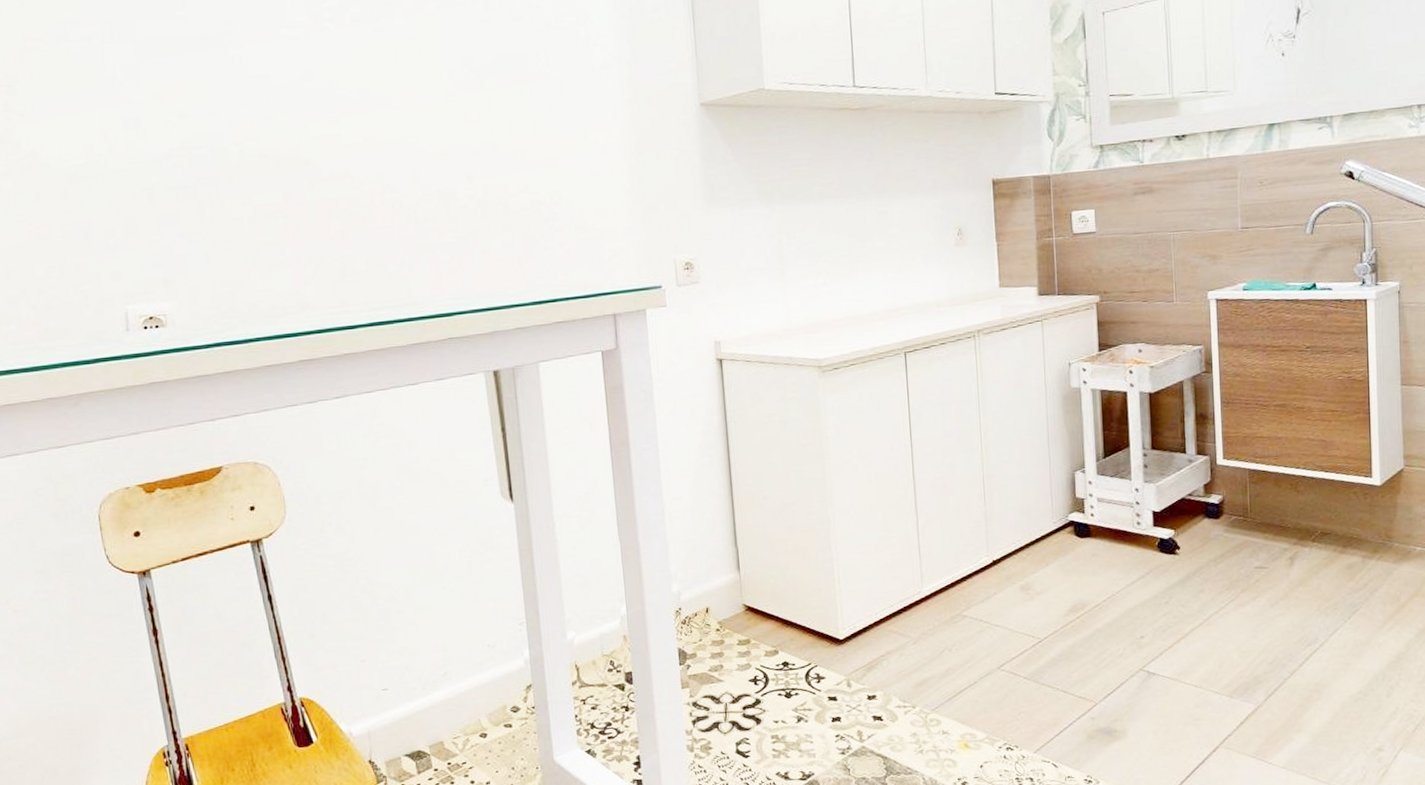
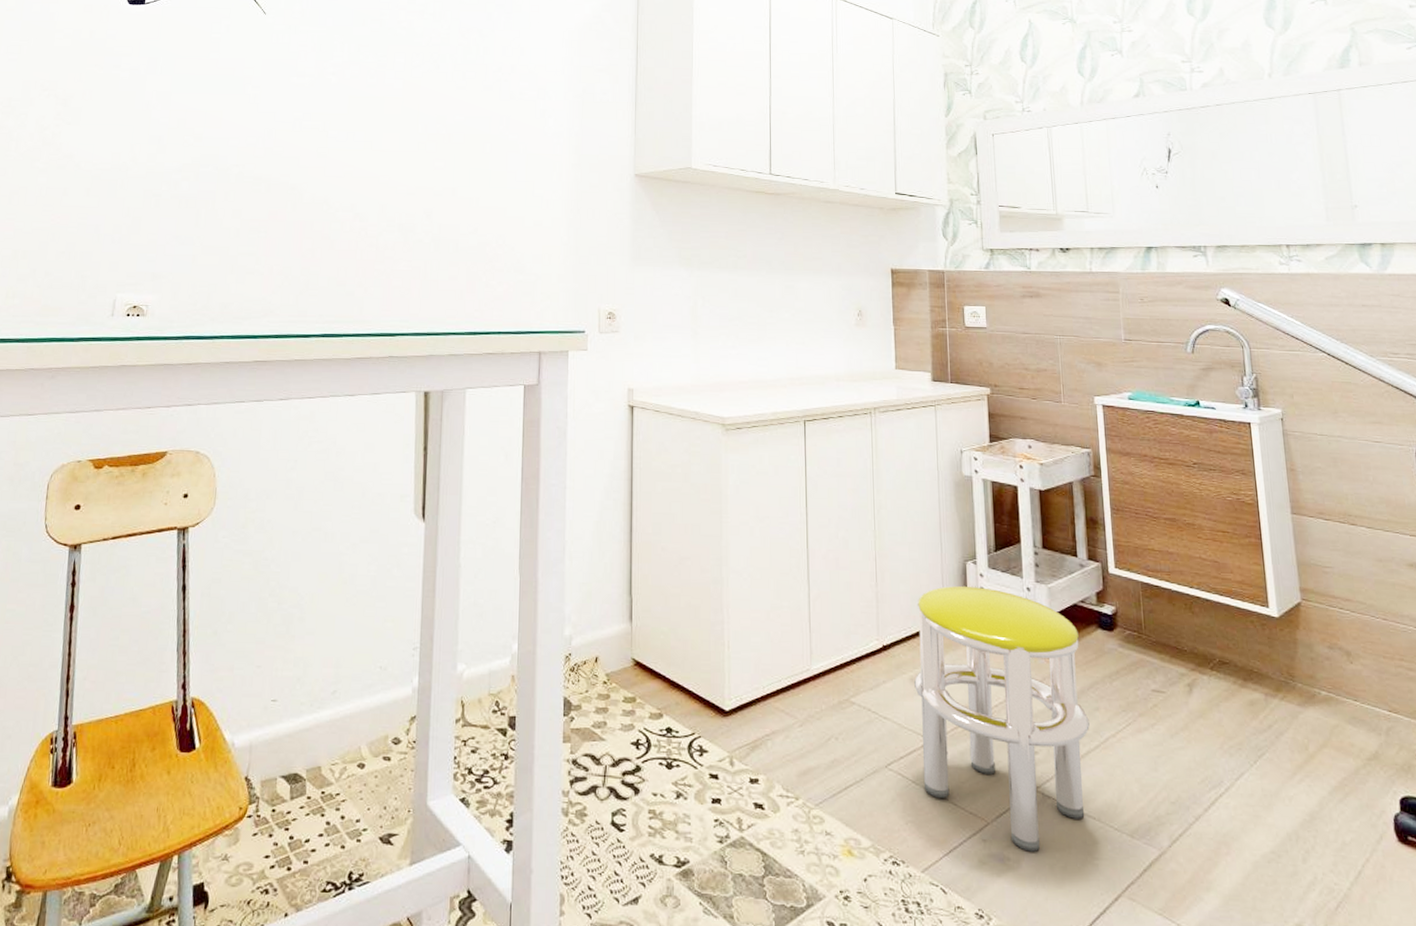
stool: none [1024,494,1194,722] -> present [914,585,1090,852]

